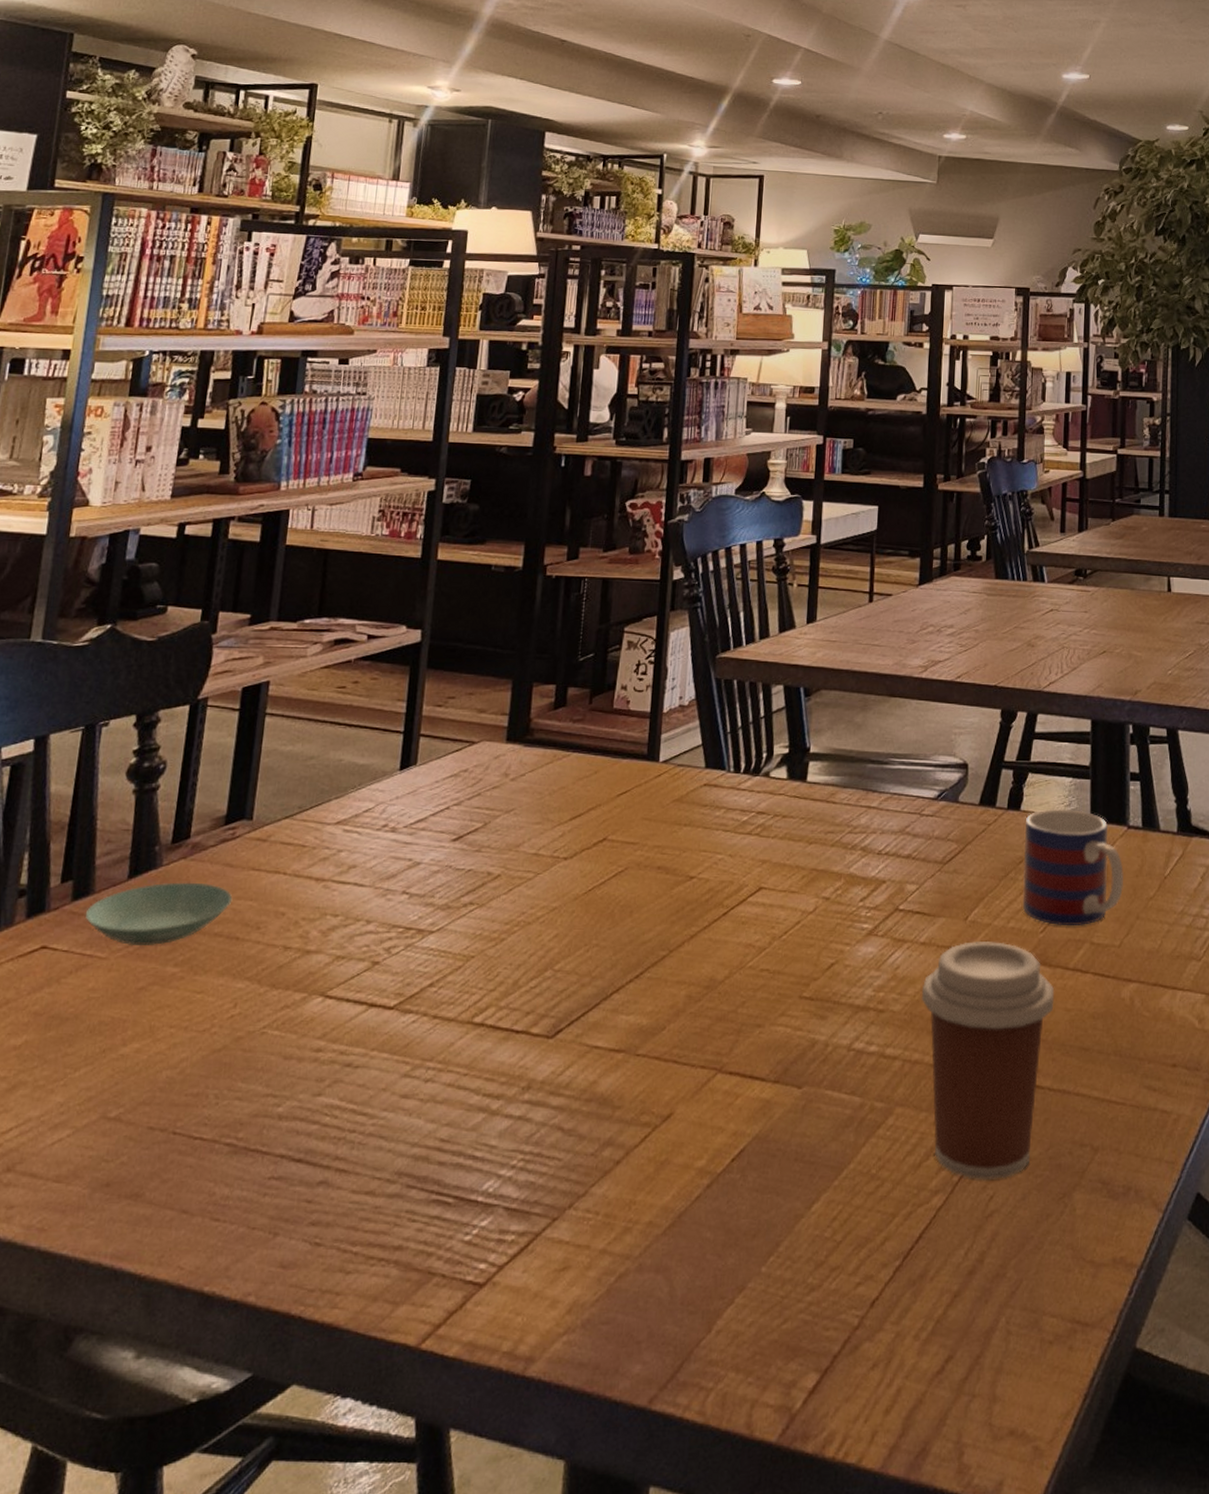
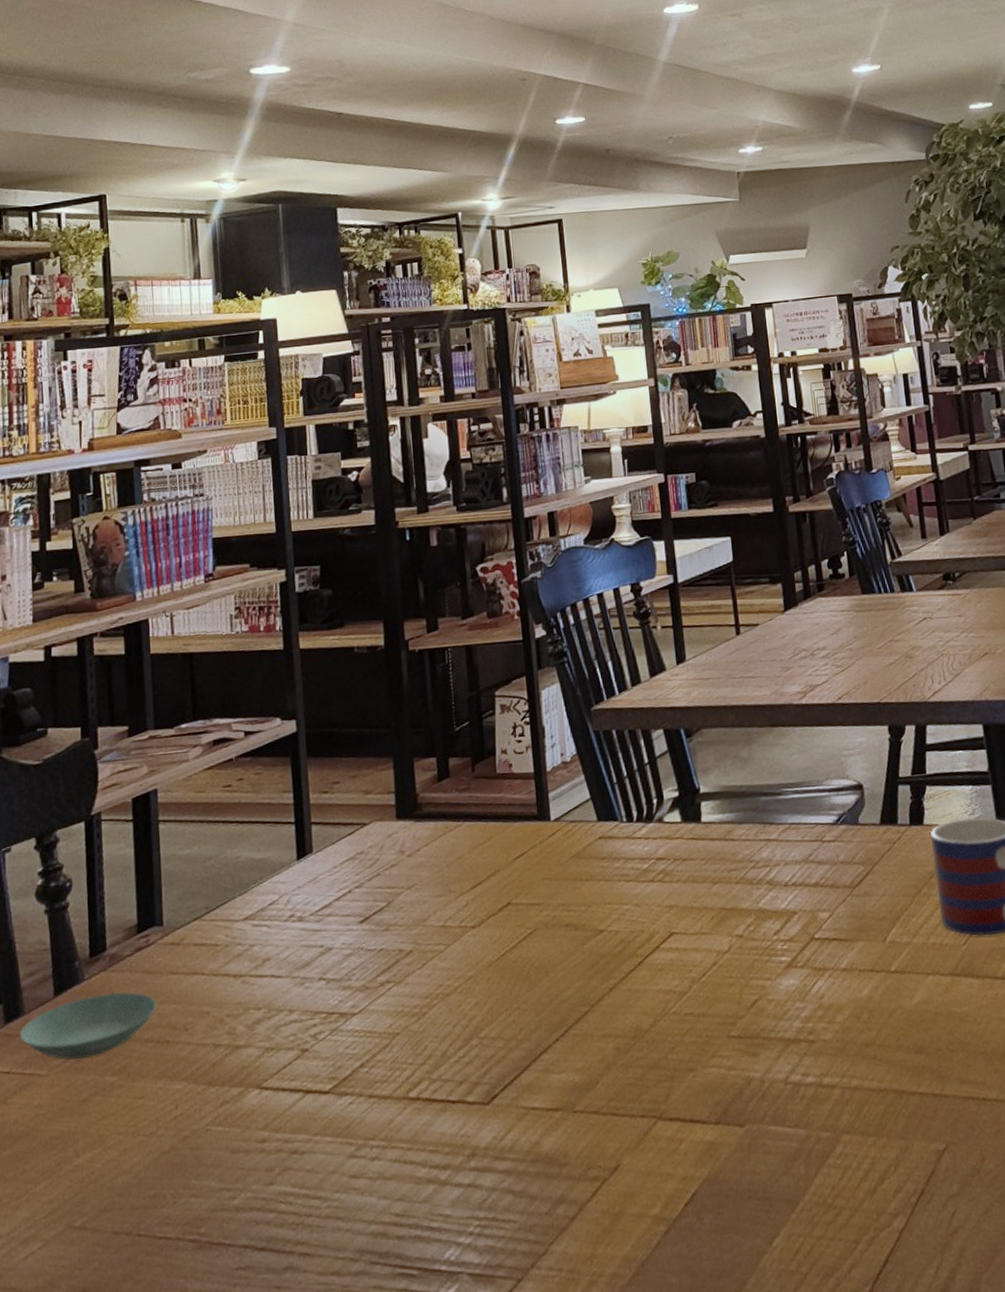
coffee cup: present [921,942,1055,1181] -> none [850,959,988,1198]

